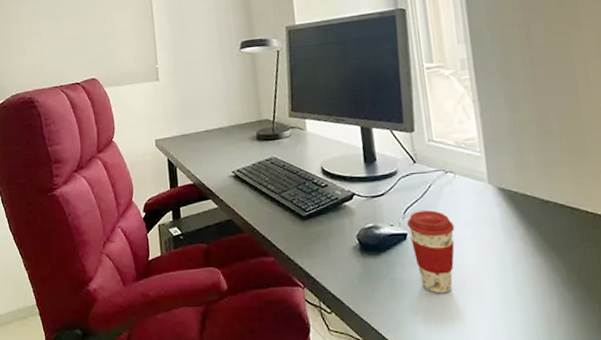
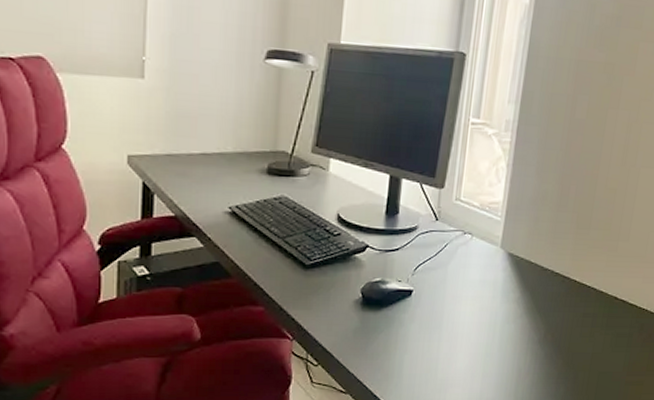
coffee cup: present [406,210,455,294] -> none [414,269,460,349]

